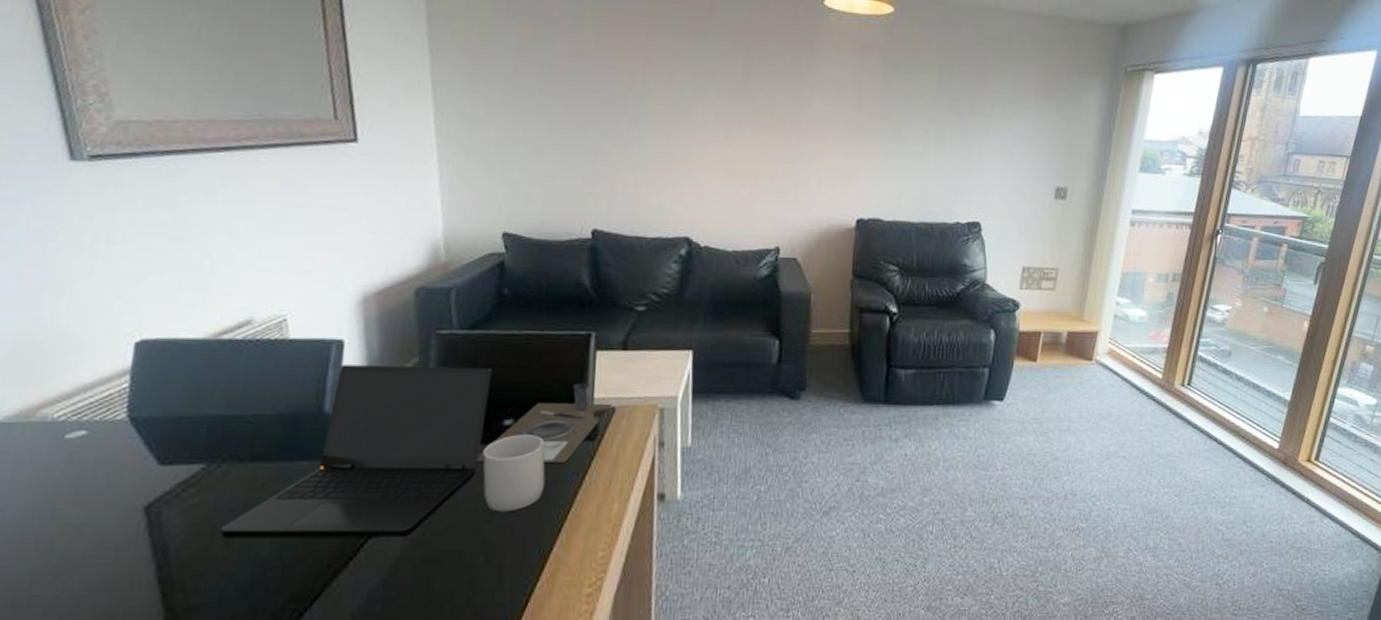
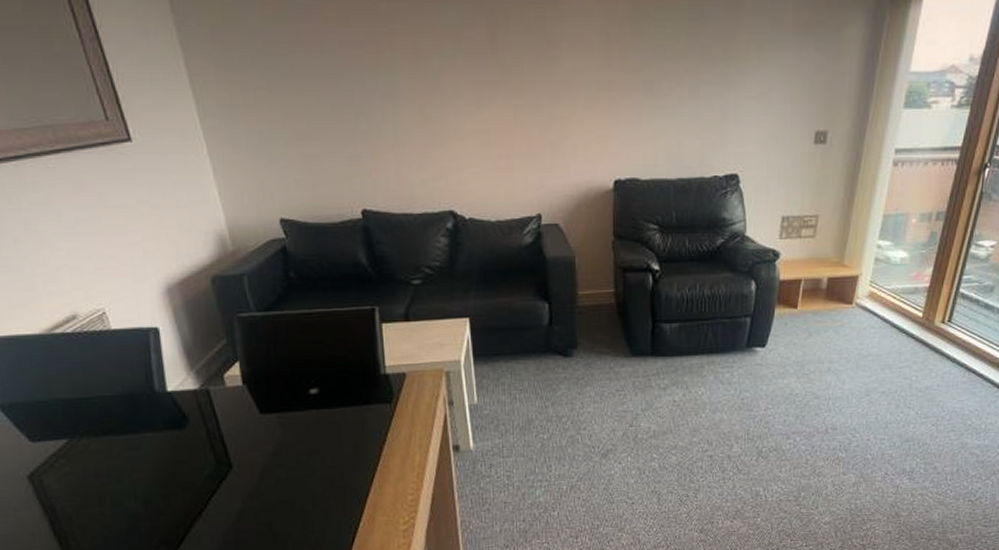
laptop: present [220,364,492,537] -> none [92,344,294,497]
place setting: present [477,382,613,463] -> none [292,352,403,426]
mug: present [482,434,546,512] -> none [296,401,354,467]

